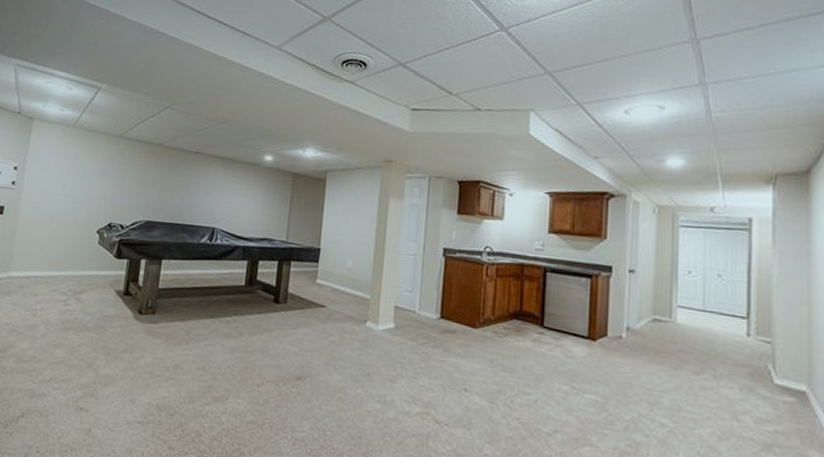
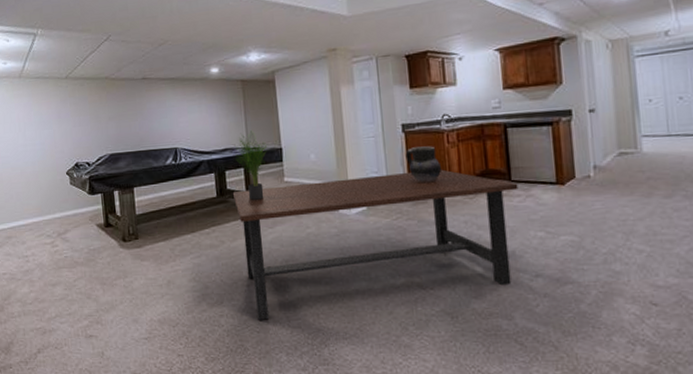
dining table: none [259,284,550,436] -> present [232,169,519,320]
potted plant: none [273,225,307,297] -> present [234,130,268,200]
ceramic jug: none [442,273,477,313] -> present [405,146,442,183]

